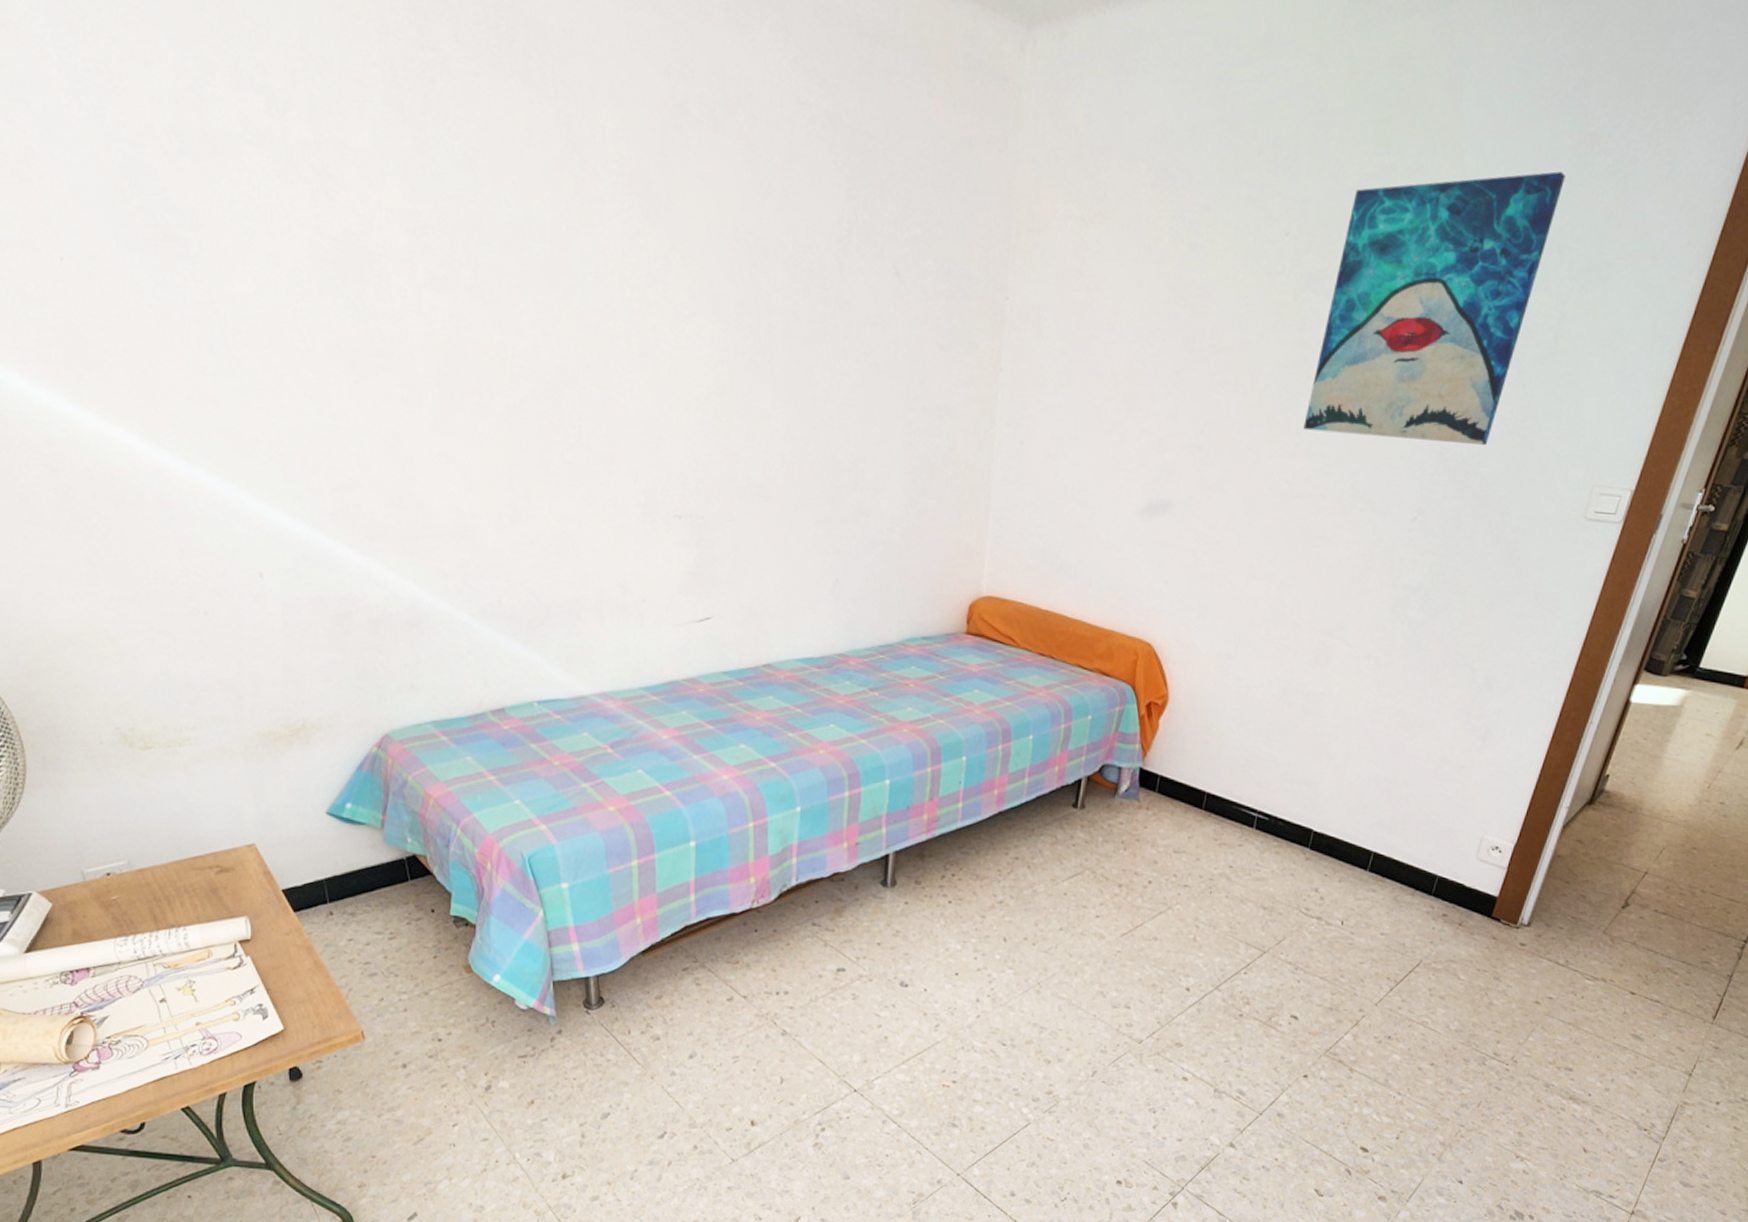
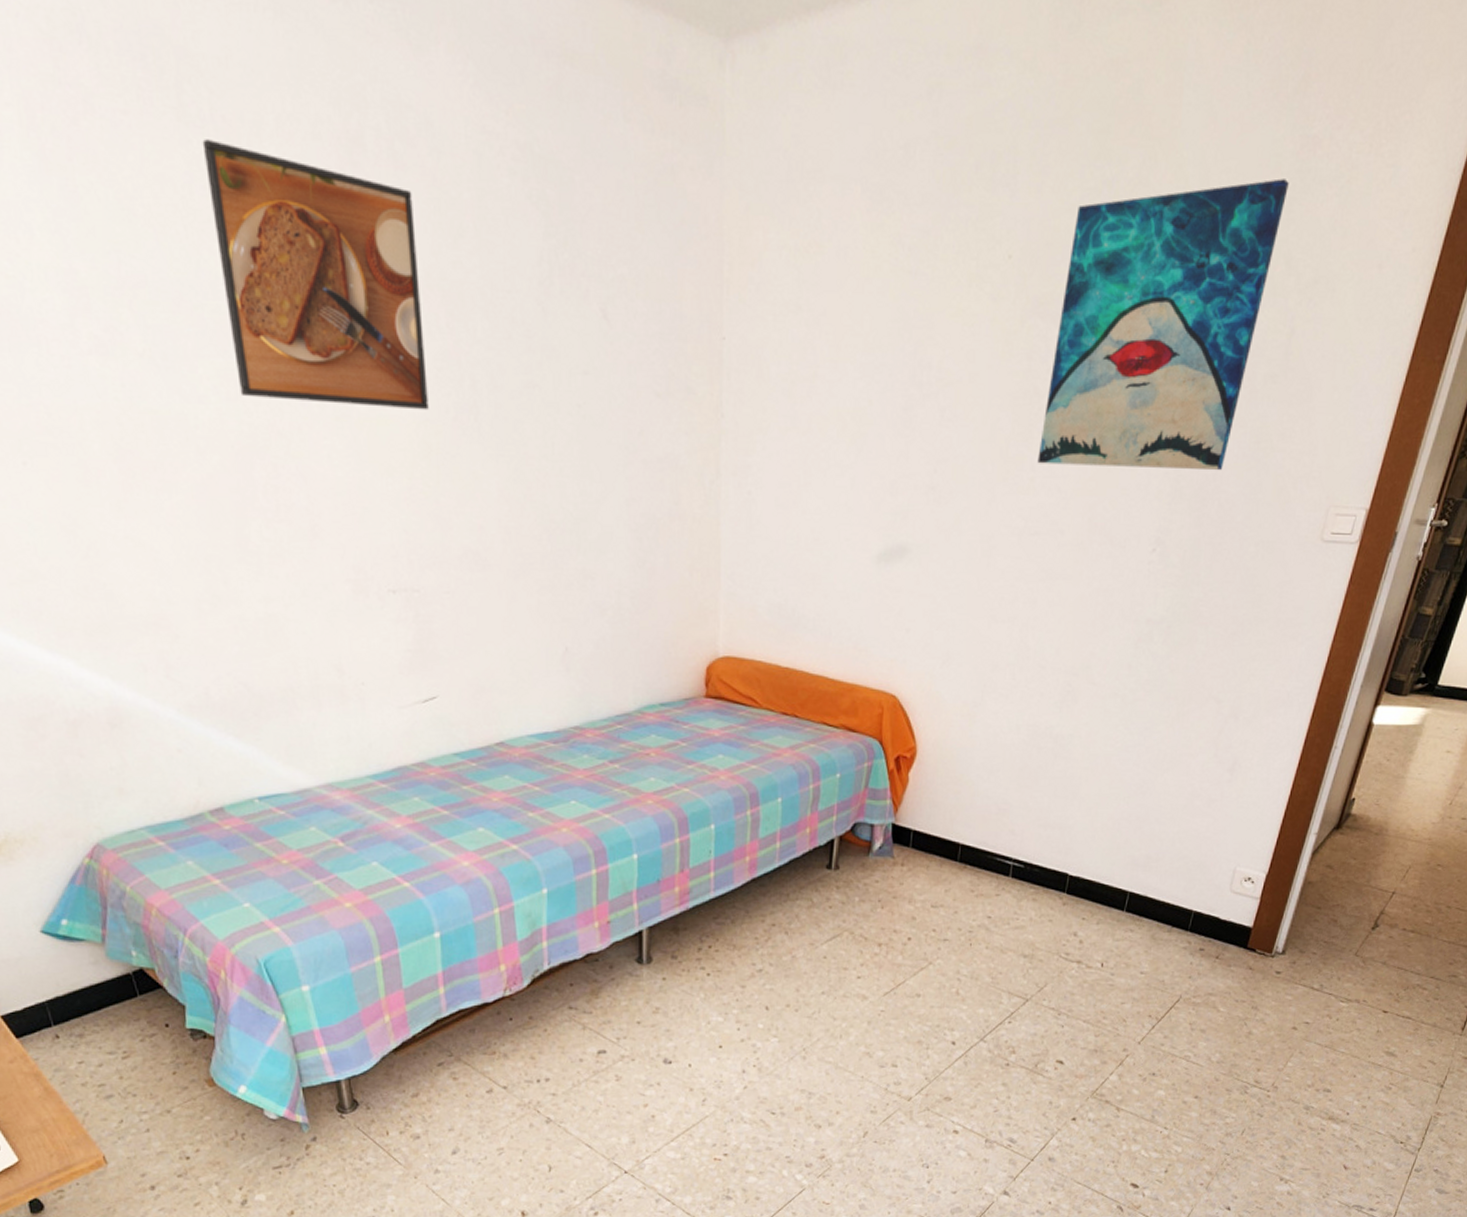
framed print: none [542,100,728,352] -> present [202,139,429,411]

